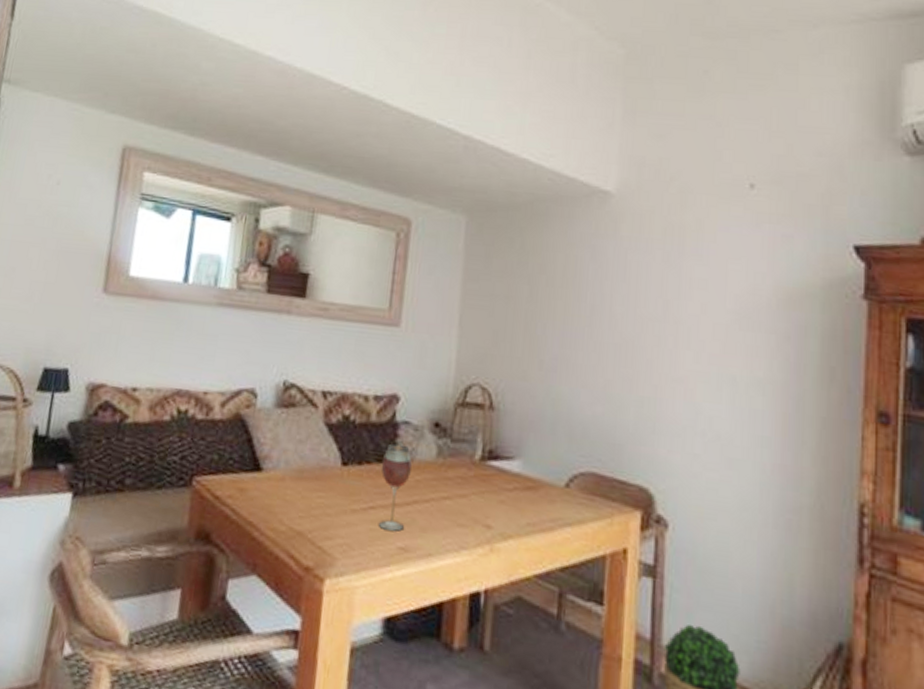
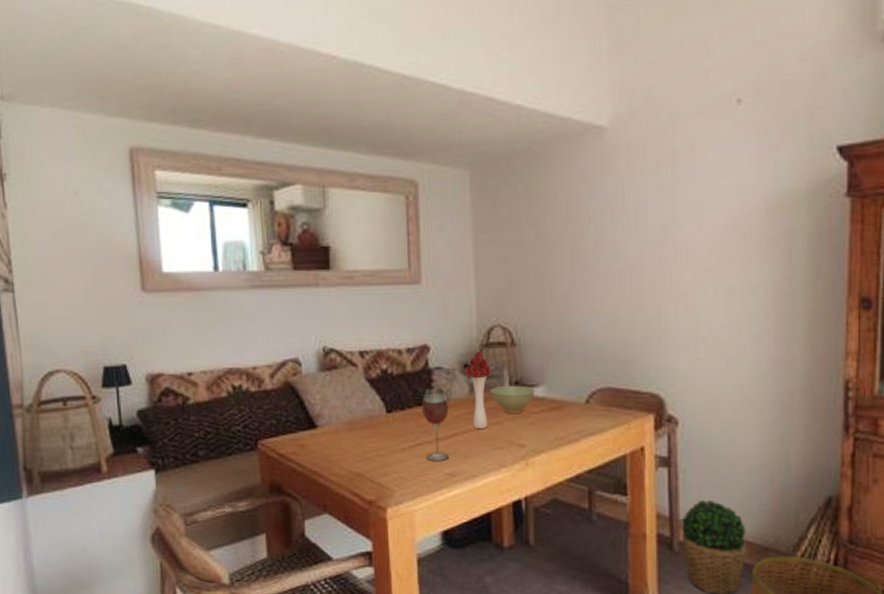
flower bouquet: none [434,410,465,501] -> present [465,352,492,430]
bowl: none [460,453,511,489] -> present [490,385,536,415]

